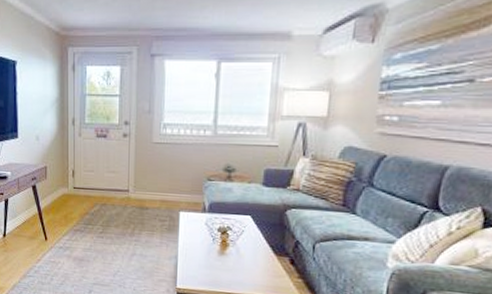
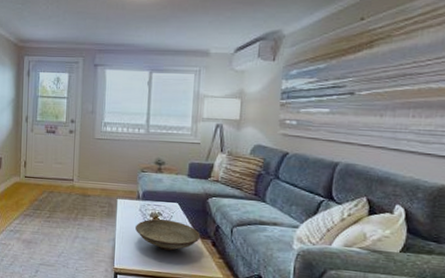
decorative bowl: none [201,234,277,269] -> present [135,219,201,251]

